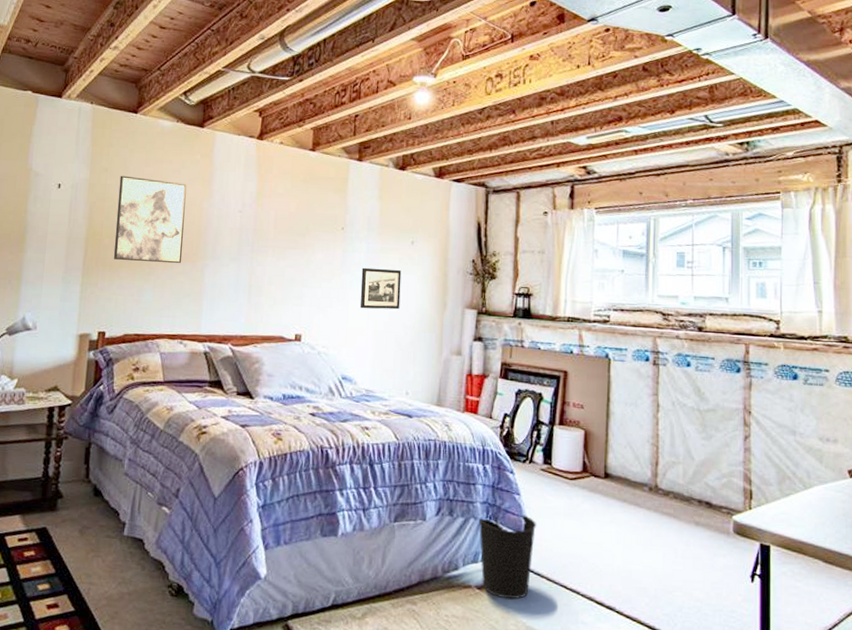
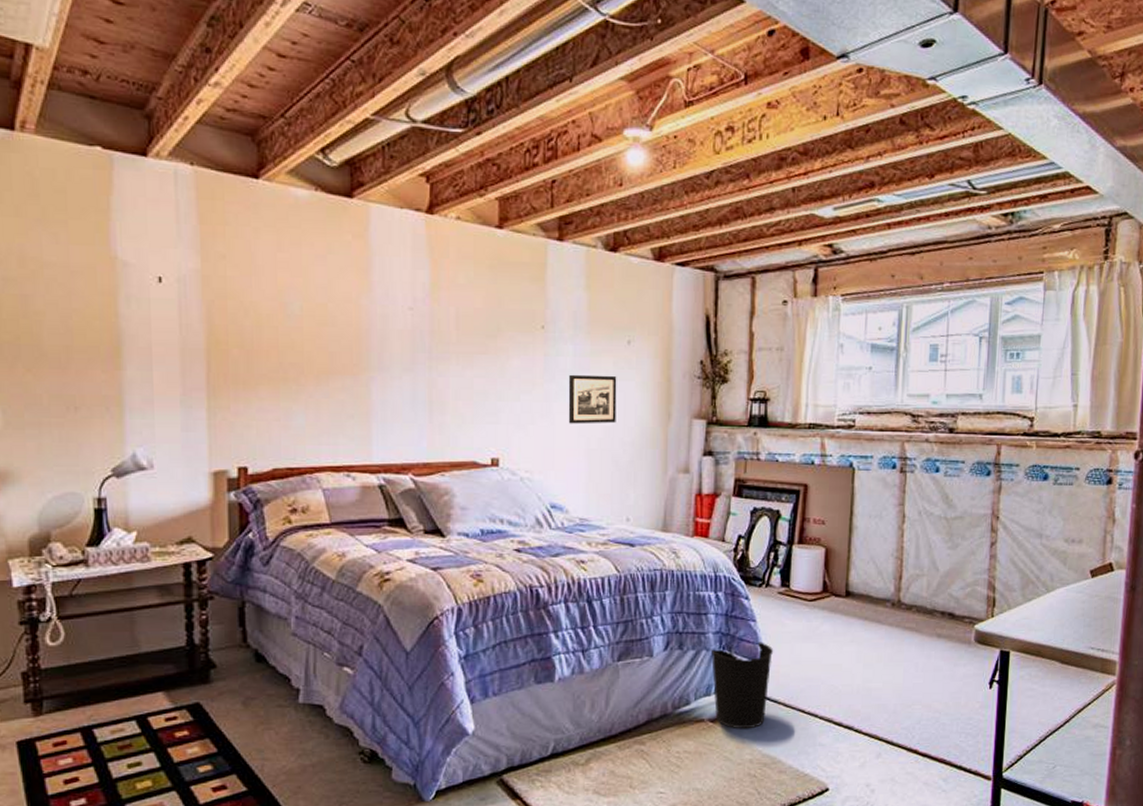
wall art: present [113,175,187,264] -> none [244,264,340,378]

